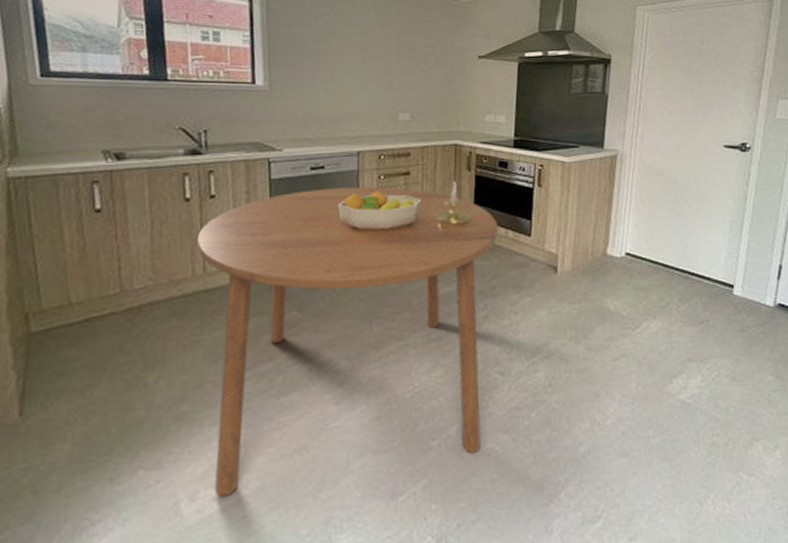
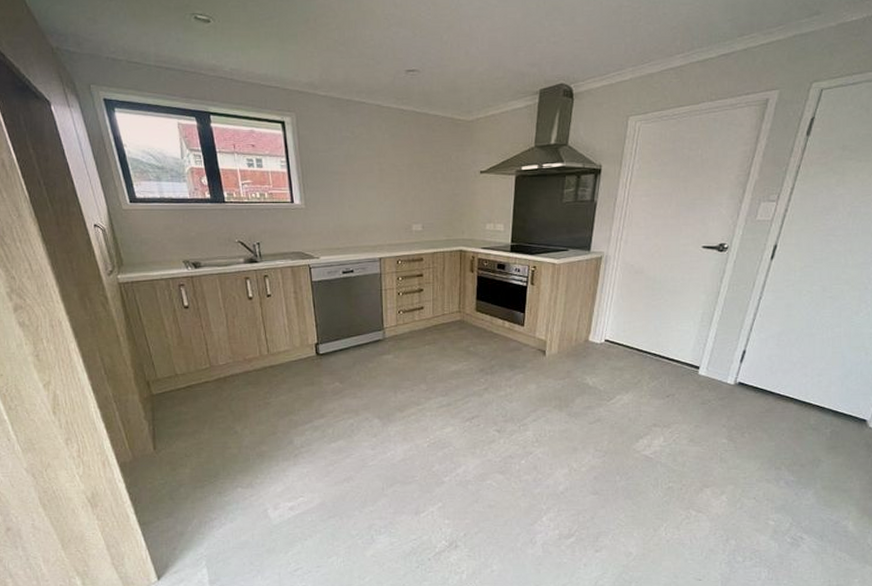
dining table: present [196,187,498,498] -> none [260,286,496,508]
fruit bowl: present [337,190,422,231] -> none [365,289,433,322]
candle holder: present [436,181,471,226] -> none [445,281,474,318]

